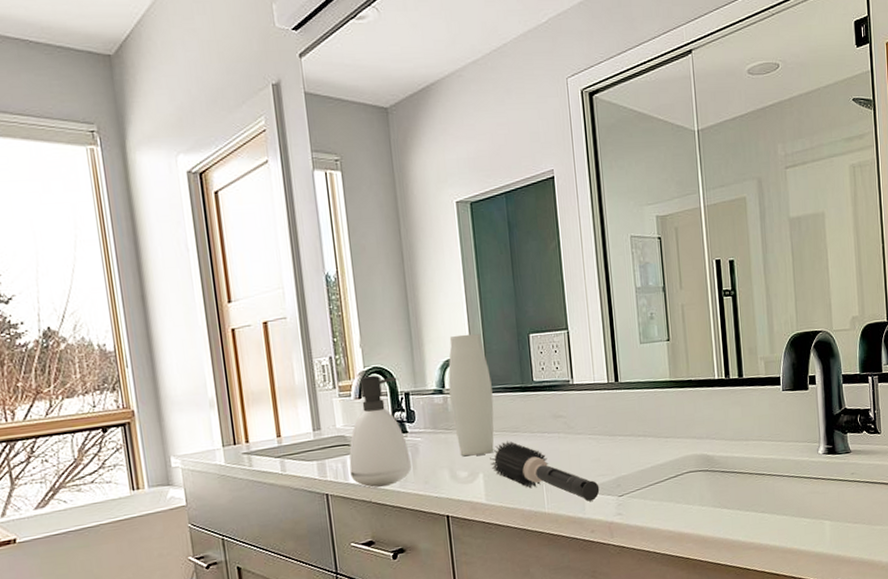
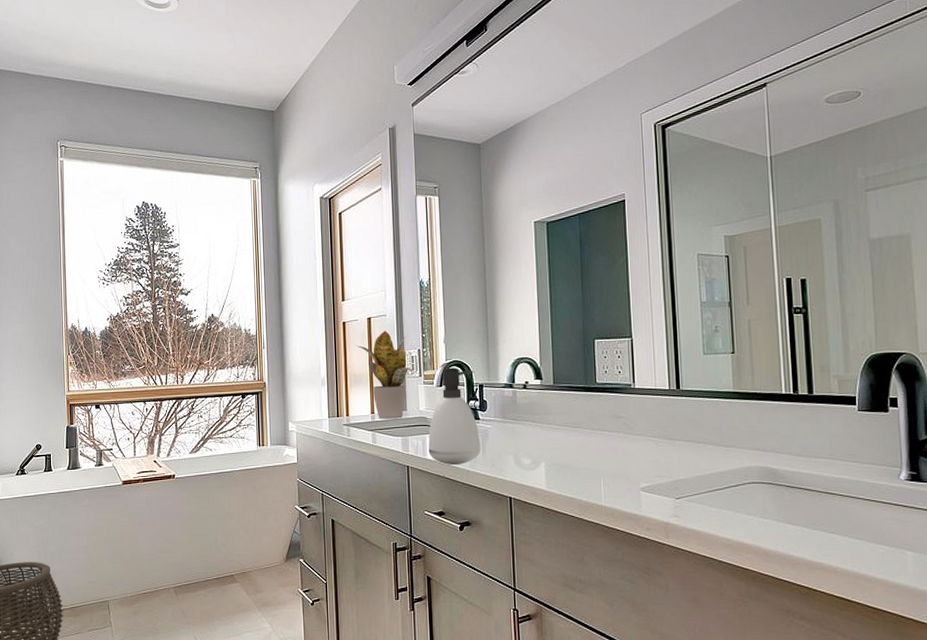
potted plant: none [251,336,324,443] -> present [356,330,412,419]
vase: present [448,333,494,457] -> none [518,336,558,446]
hairbrush: present [490,441,600,501] -> none [552,435,657,500]

